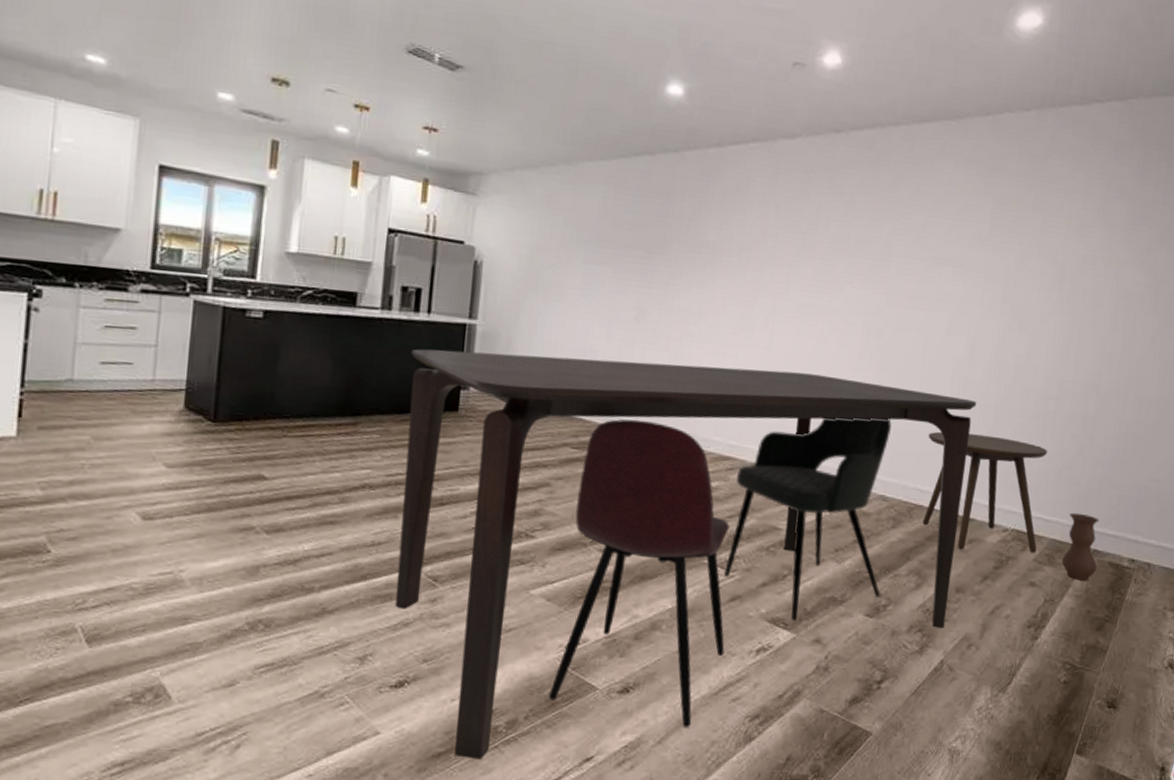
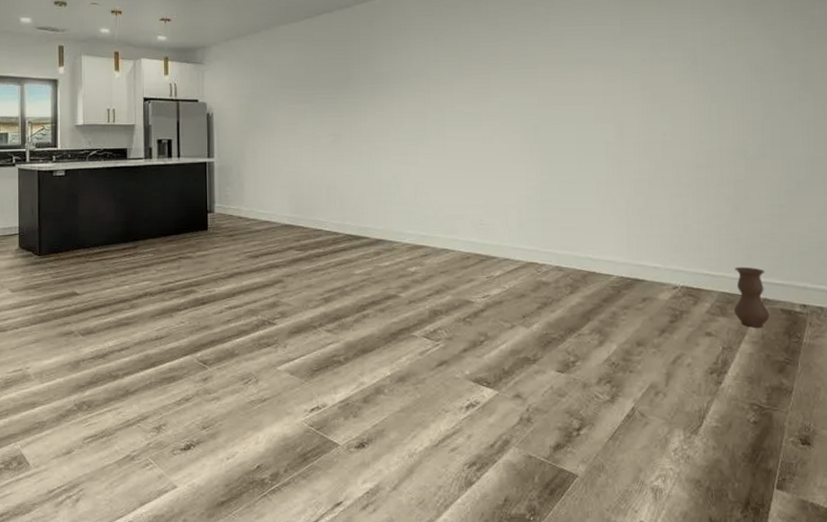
dining table: present [395,349,977,760] -> none [169,170,632,506]
dining chair: present [549,419,731,727] -> none [301,222,439,475]
dining chair: present [724,417,892,622] -> none [430,200,568,380]
side table: present [922,431,1047,553] -> none [591,205,708,308]

